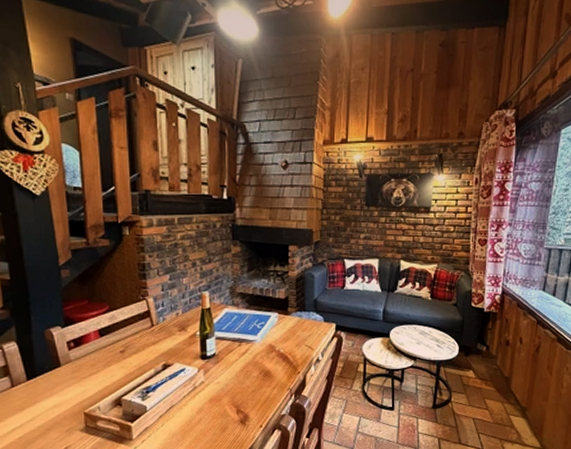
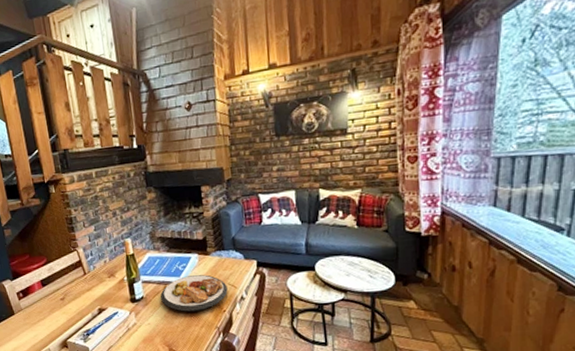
plate: none [234,335,304,372] -> present [160,275,228,312]

